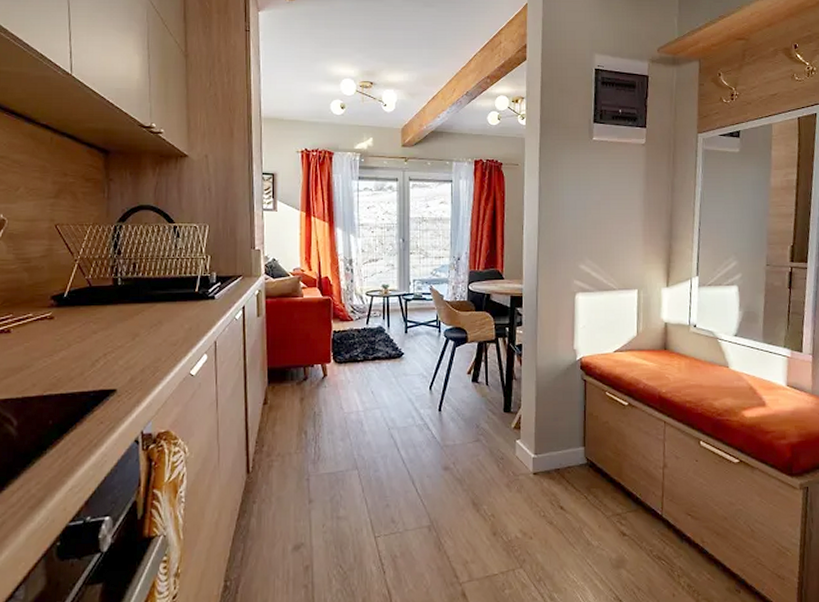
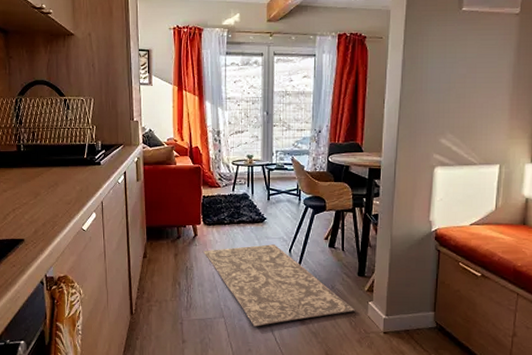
rug: none [334,382,503,477] -> present [203,244,356,327]

